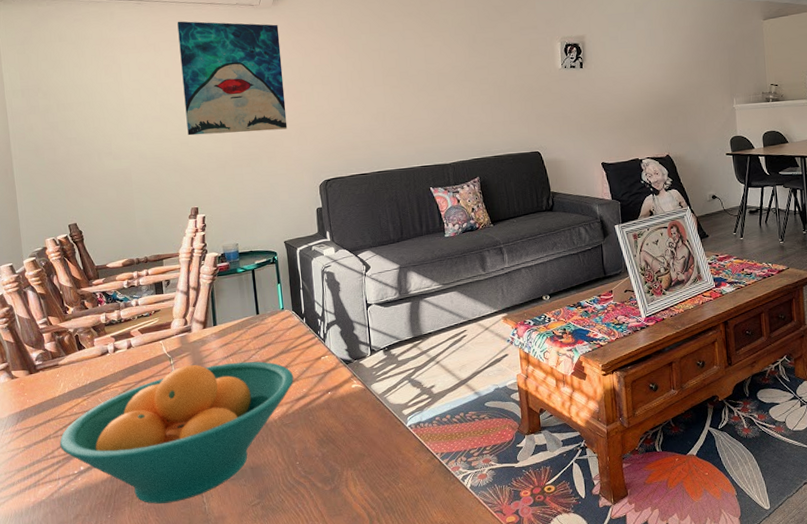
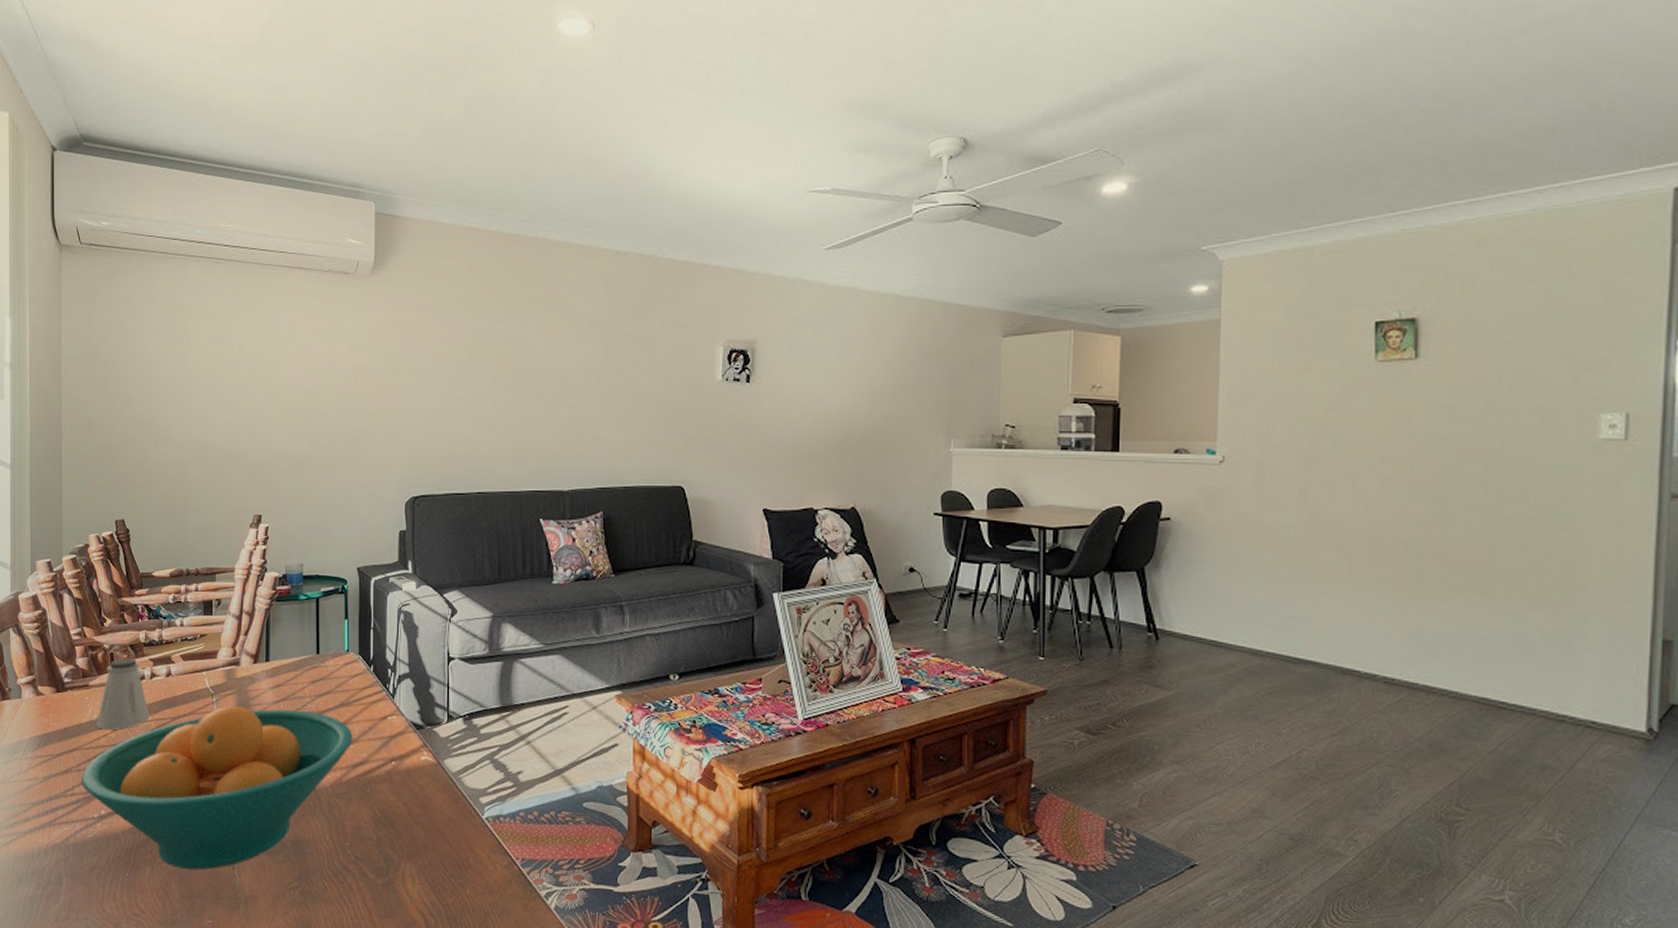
saltshaker: none [68,337,116,400] -> present [96,658,149,730]
wall art: present [177,21,288,136] -> none [258,287,375,429]

